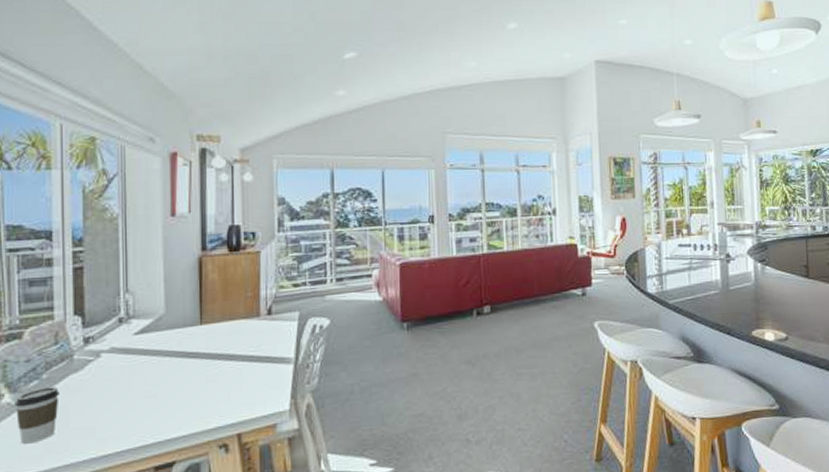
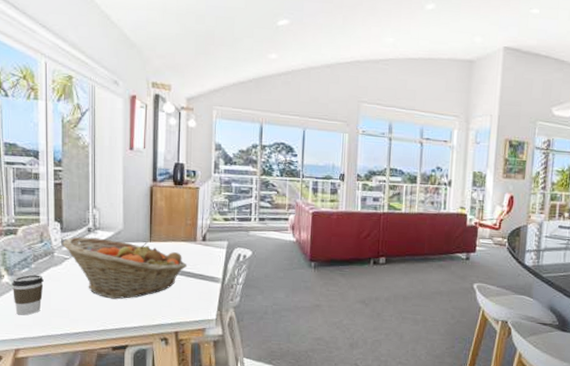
fruit basket: none [84,325,249,404] -> present [62,237,187,299]

